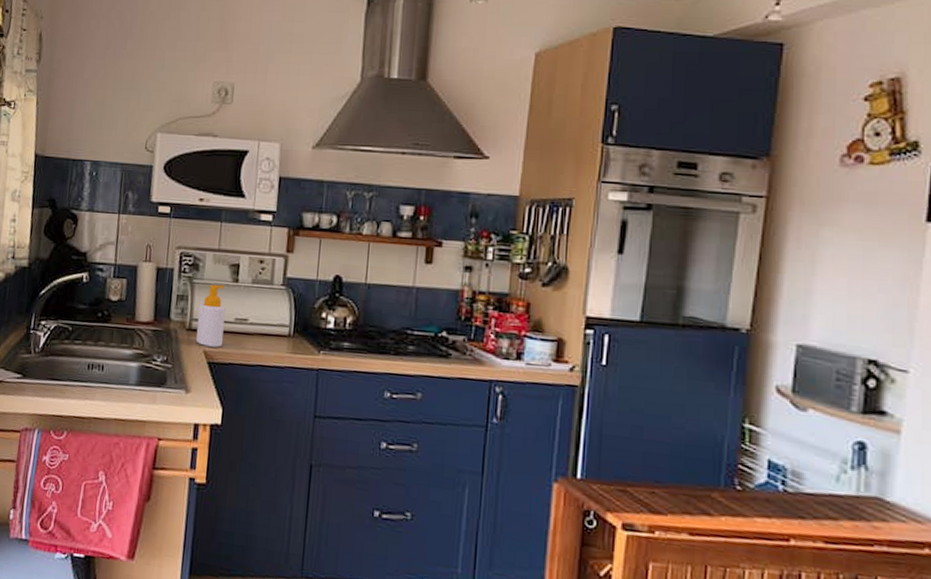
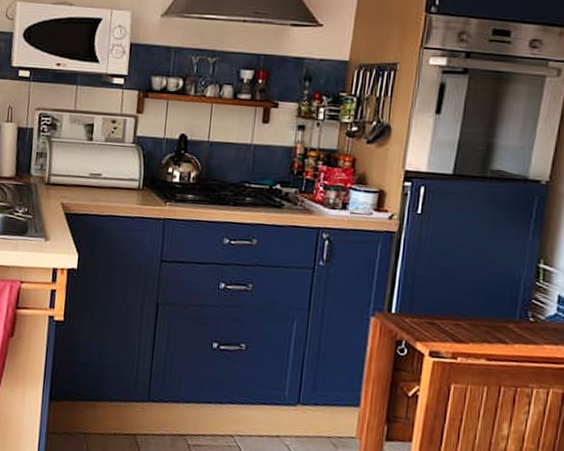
soap bottle: present [195,284,226,347] -> none [54,142,81,200]

